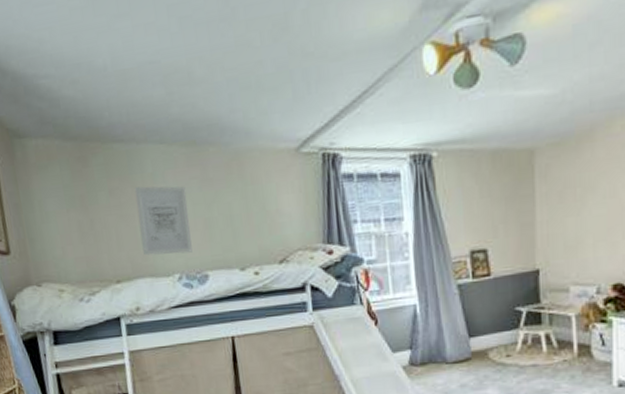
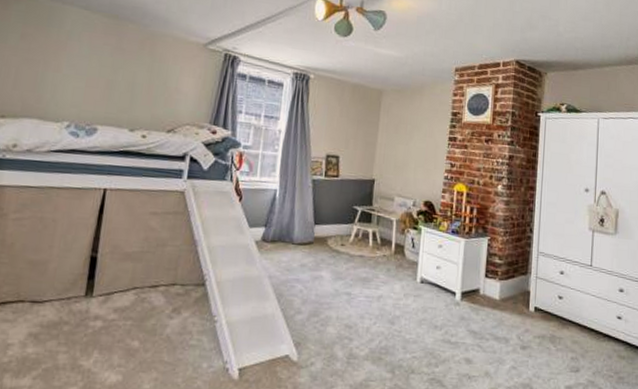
wall art: present [134,186,193,256] -> none [38,38,98,106]

